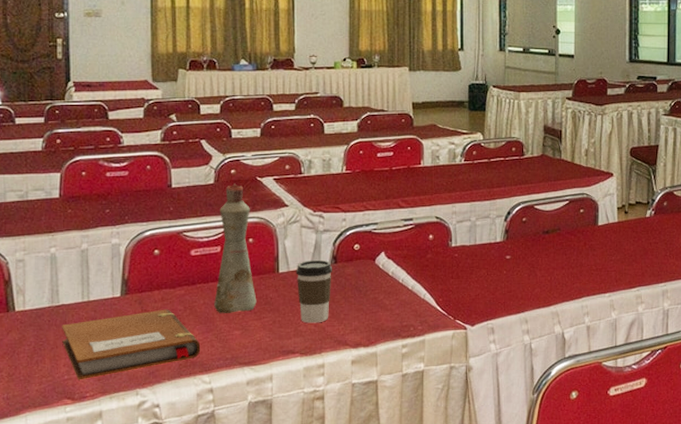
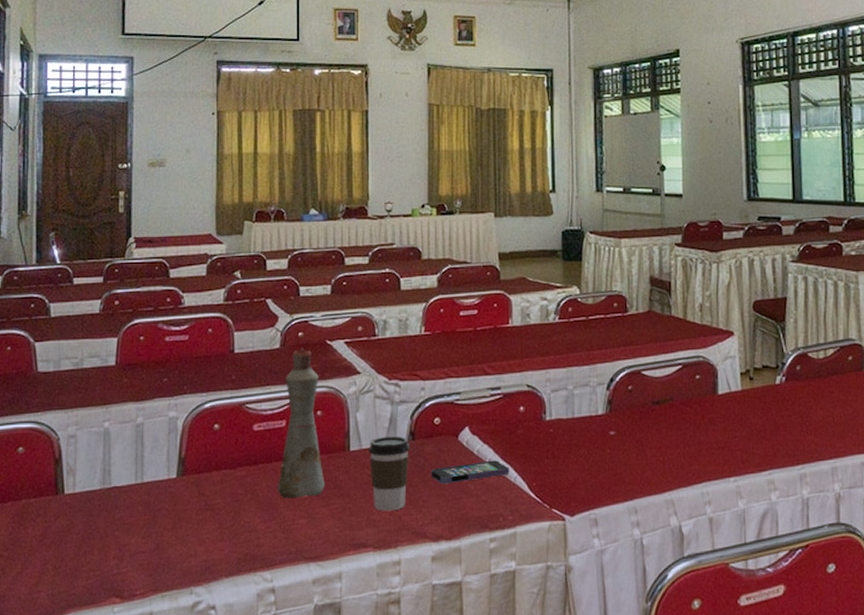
notebook: present [62,309,201,381] -> none [112,493,262,576]
smartphone: none [351,280,420,300] -> present [431,460,510,484]

